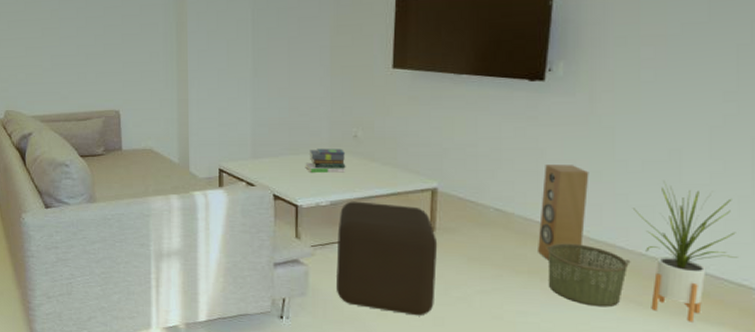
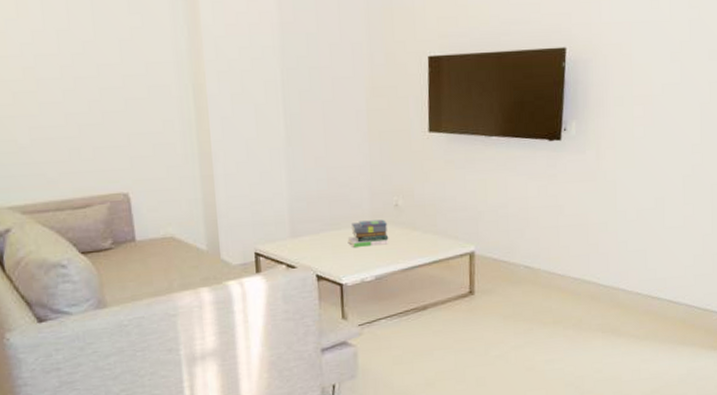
cube: present [336,201,438,316] -> none [384,272,477,380]
speaker: present [538,165,589,264] -> none [560,218,598,310]
basket: present [546,243,631,307] -> none [566,290,630,346]
house plant: present [632,181,738,322] -> none [630,227,703,347]

